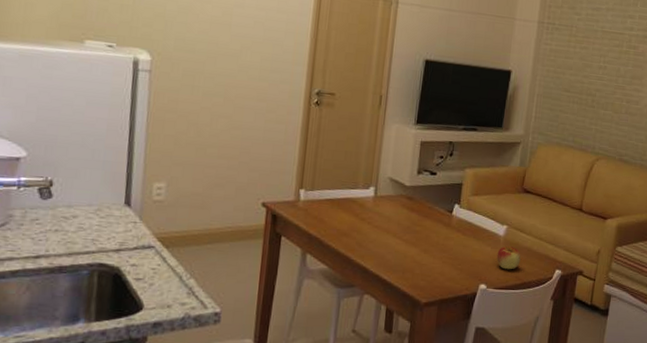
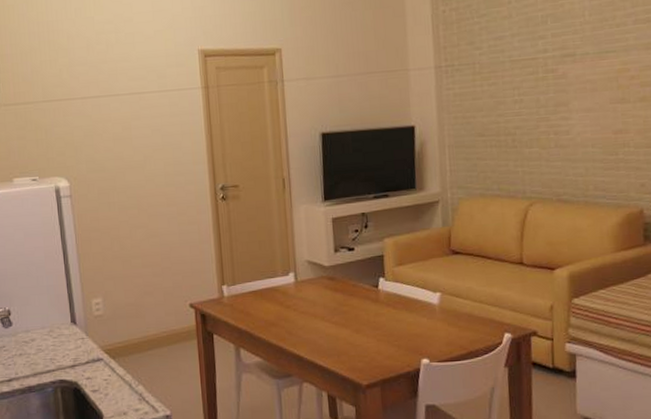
apple: present [497,246,521,270] -> none [434,314,462,340]

